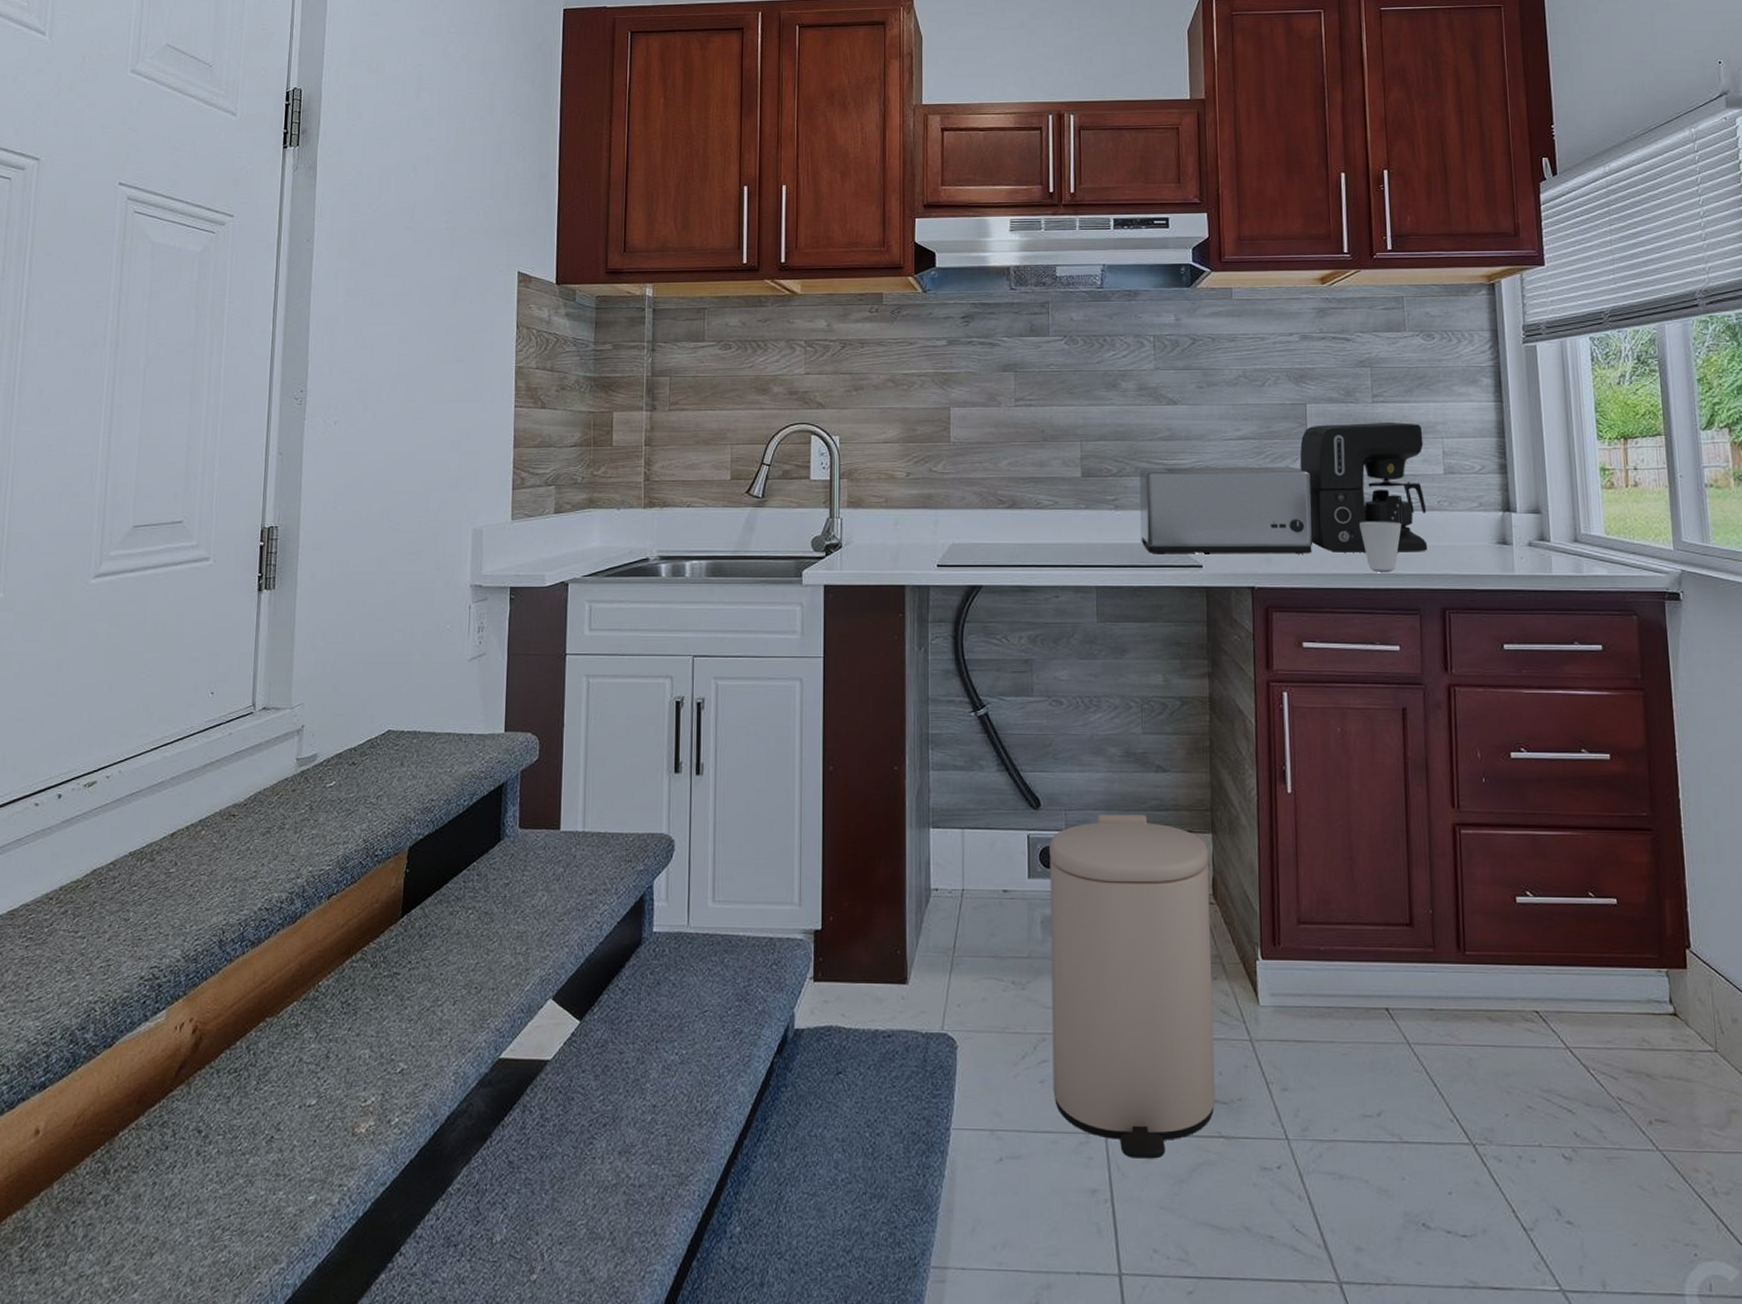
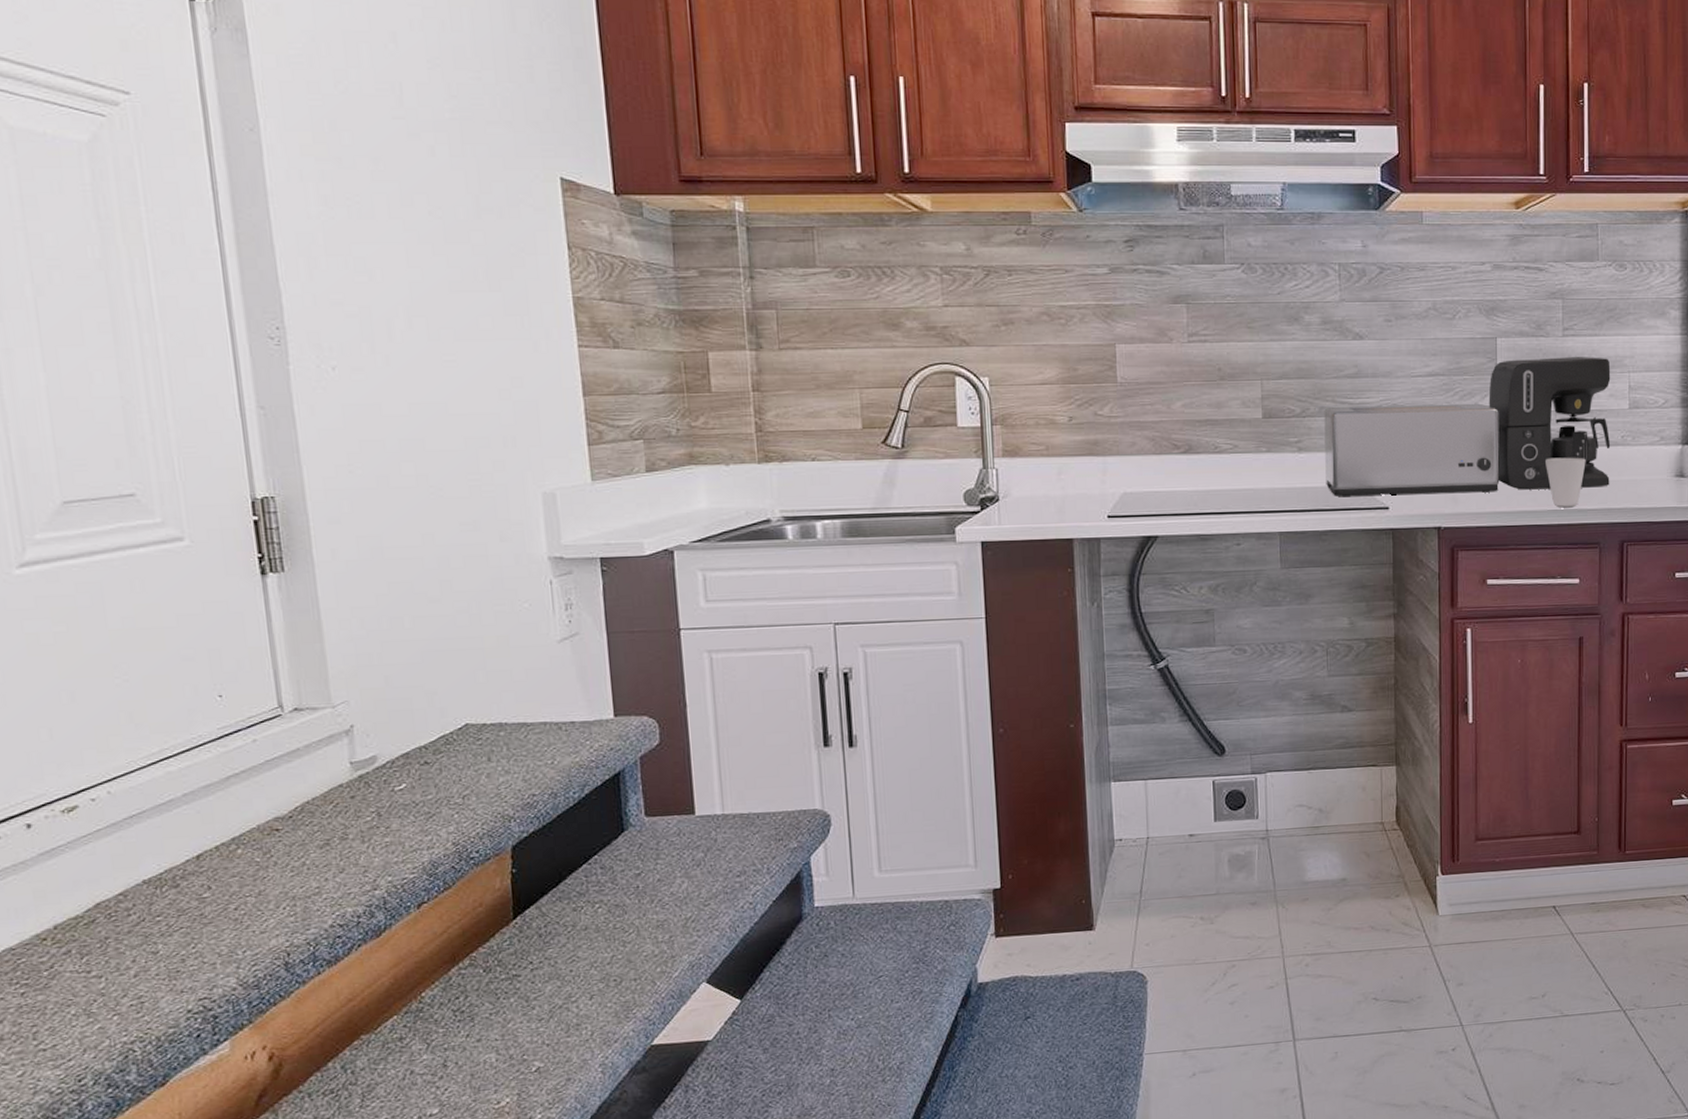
pedal bin: present [1049,814,1216,1159] -> none [1235,753,1397,1059]

